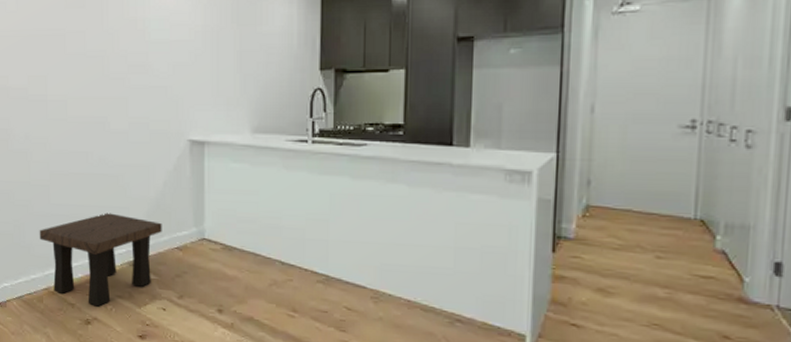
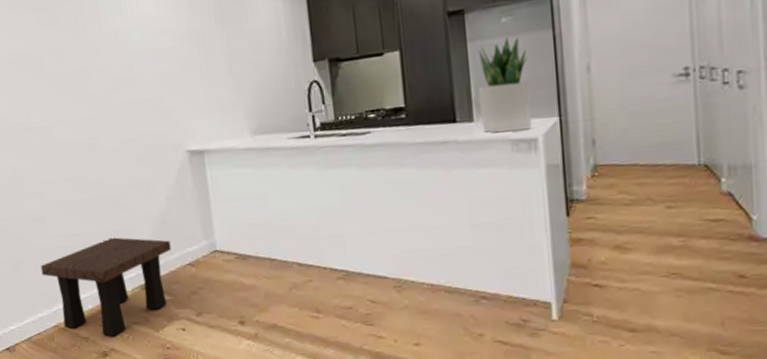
planter: none [477,68,533,162] -> present [478,37,533,134]

